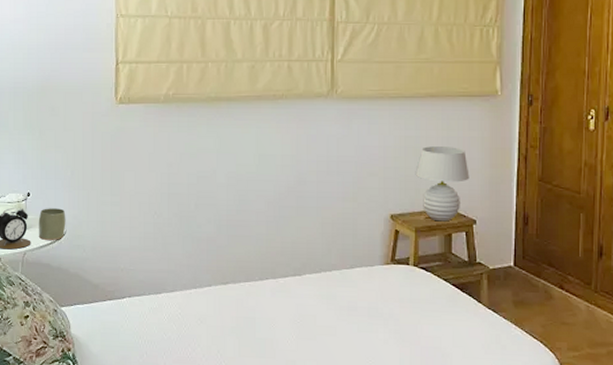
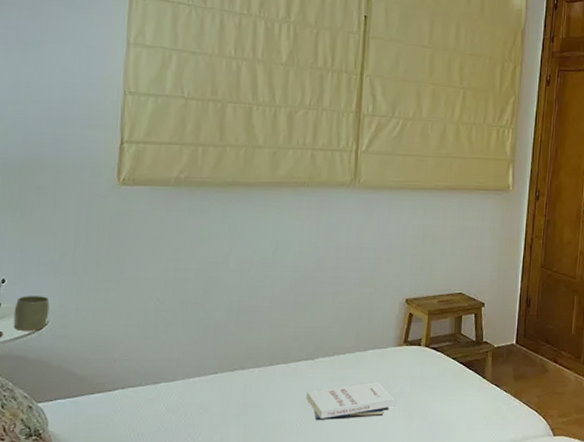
books: none [296,301,386,339] -> present [306,382,396,420]
table lamp: present [416,146,470,222] -> none [432,235,481,305]

